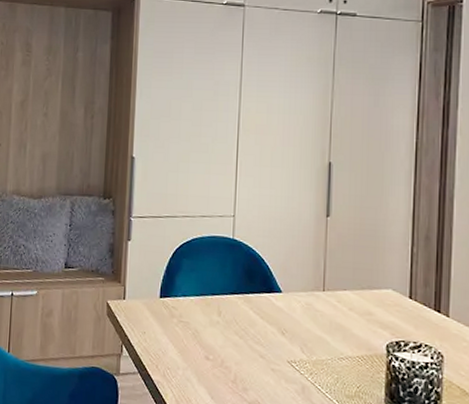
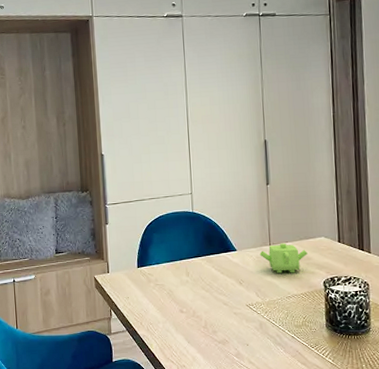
teapot: none [310,290,369,330] -> present [259,243,308,274]

